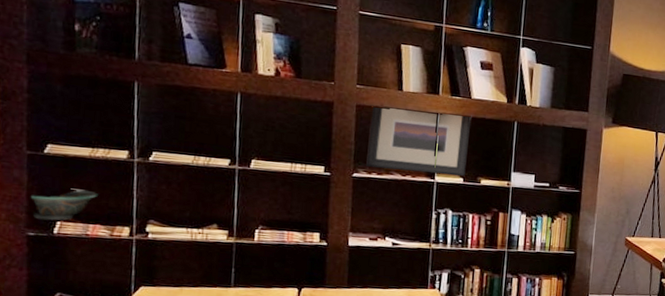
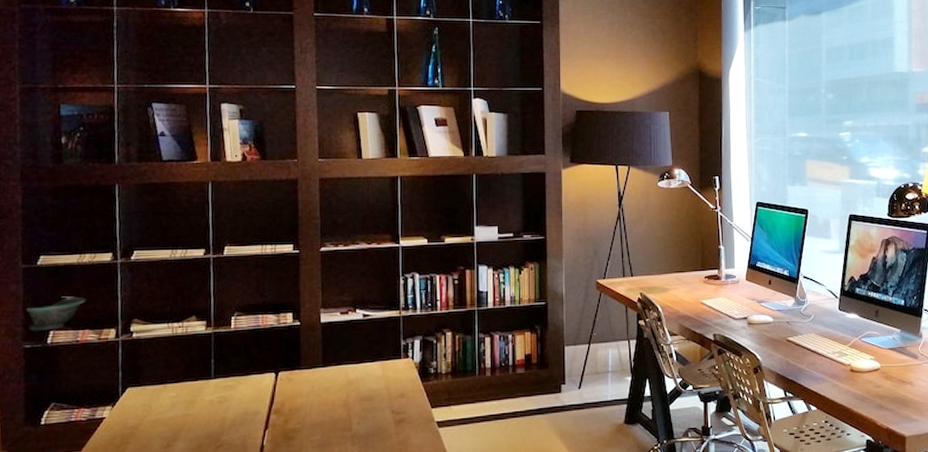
picture frame: present [366,107,472,177] -> none [333,174,431,239]

